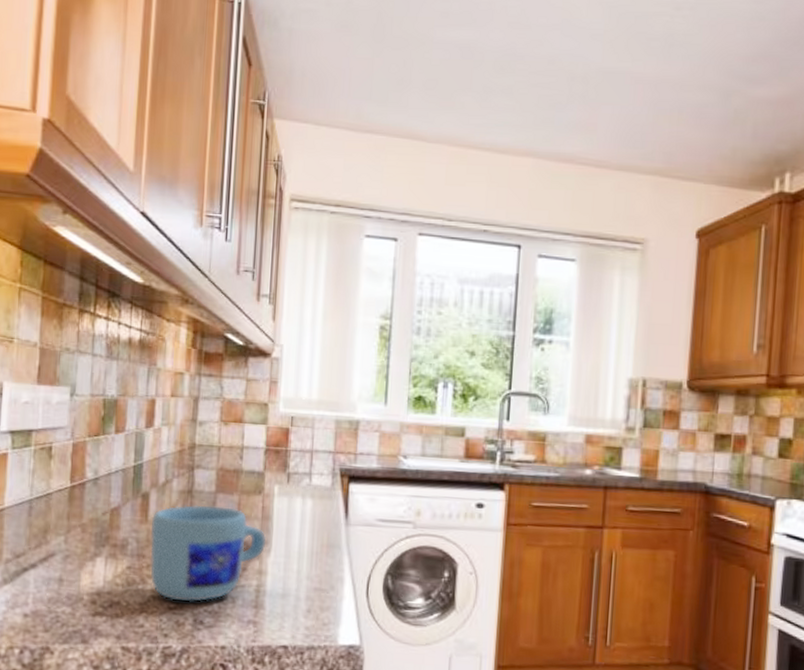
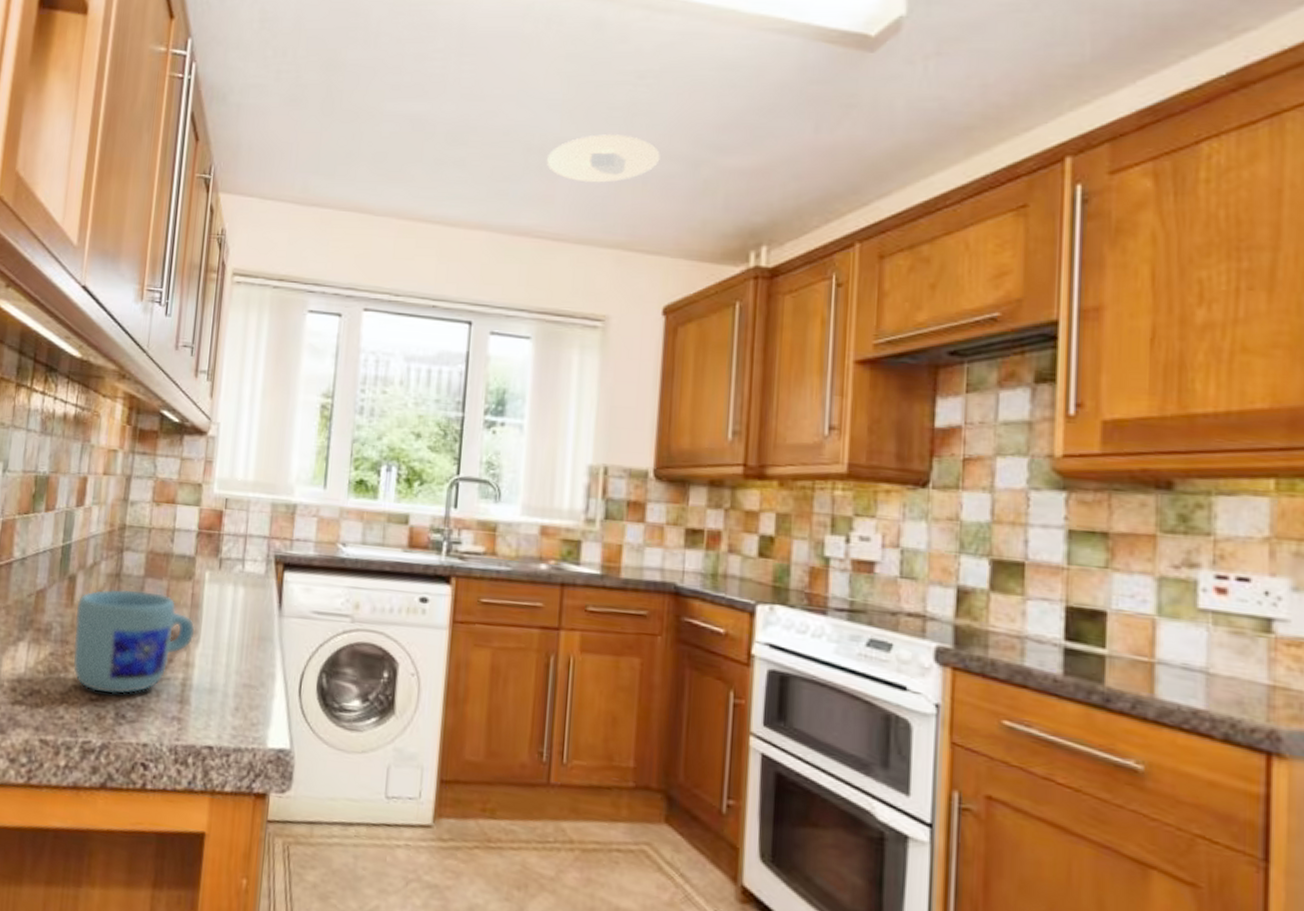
recessed light: none [589,64,695,112] -> present [546,134,660,183]

